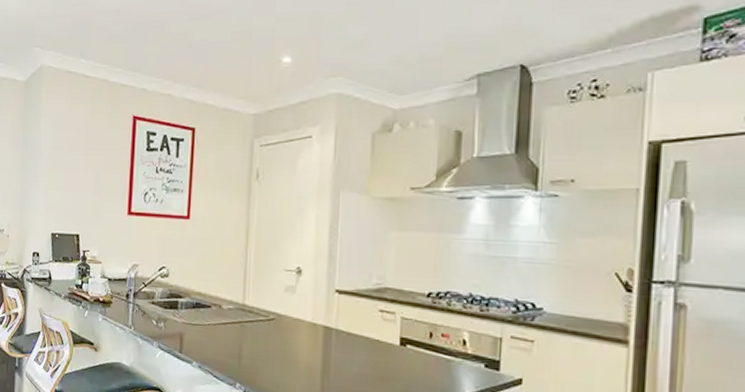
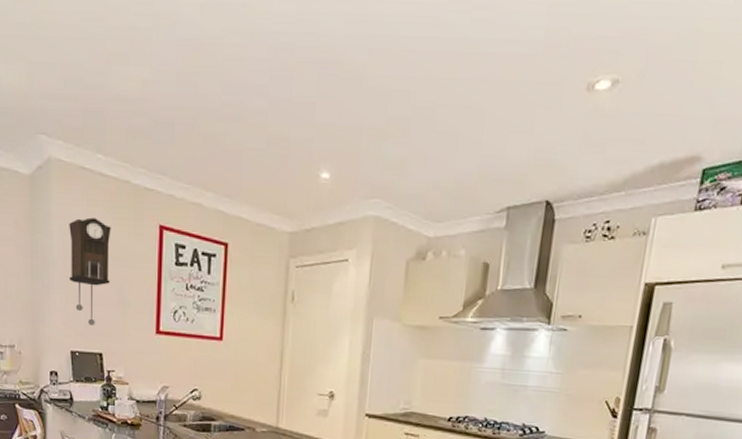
pendulum clock: none [53,113,91,209] -> present [69,217,111,325]

